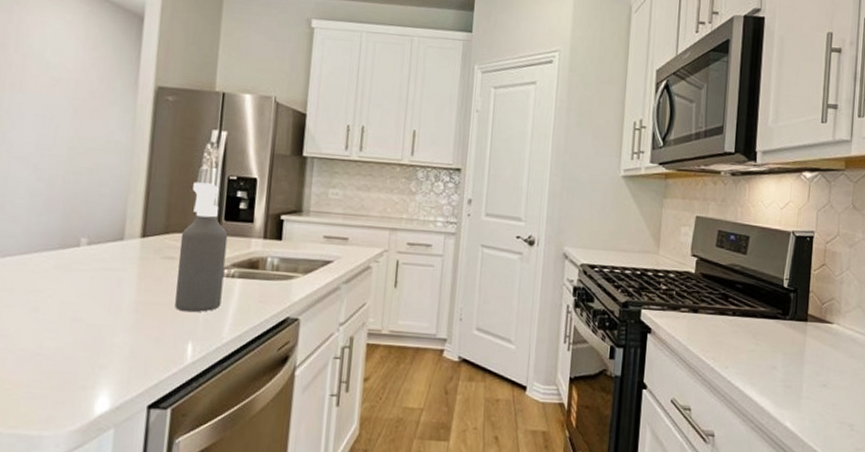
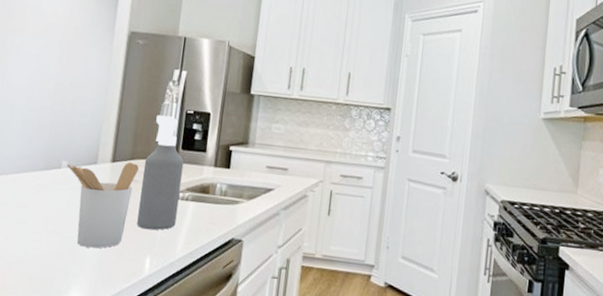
utensil holder: none [87,236,175,336] -> present [67,162,139,249]

